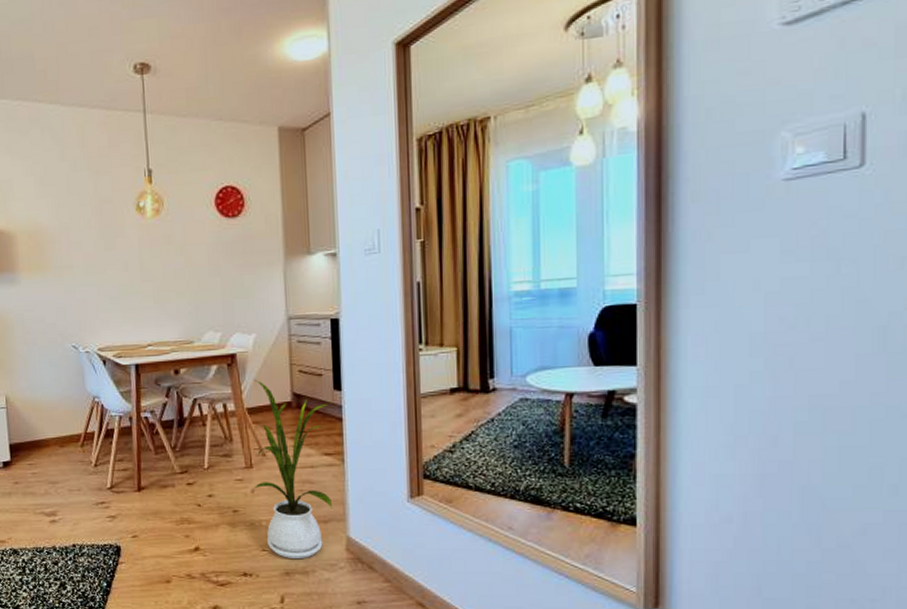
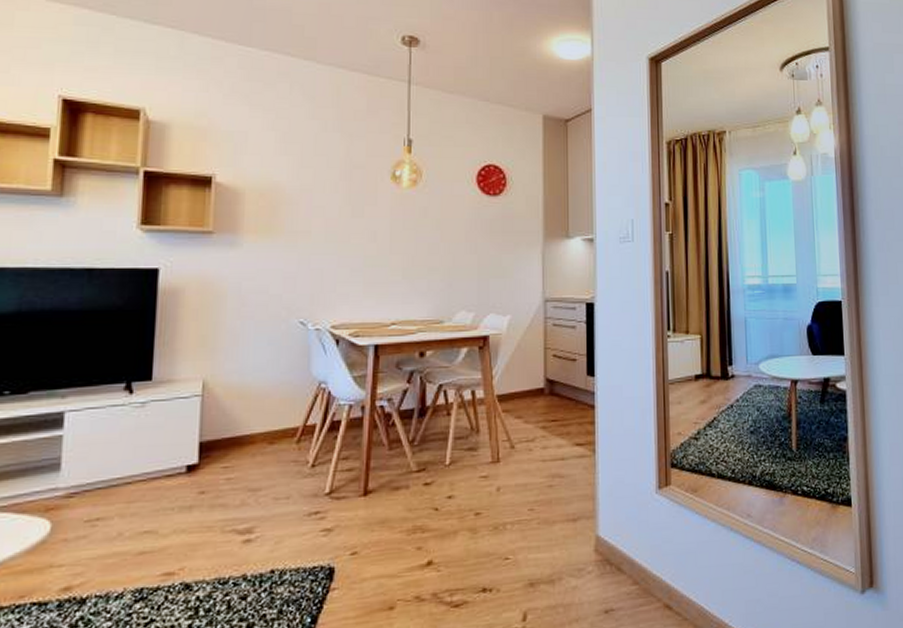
house plant: present [253,380,333,560] -> none [499,364,583,567]

